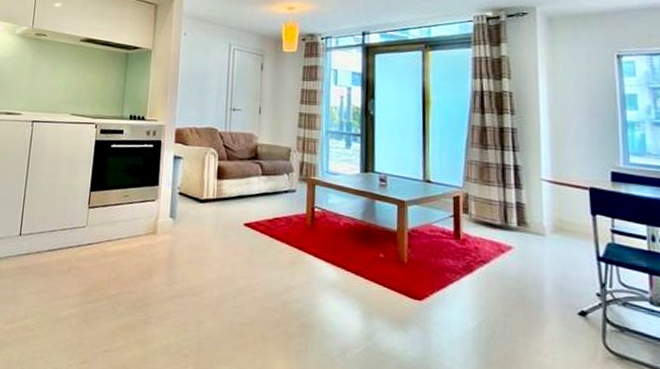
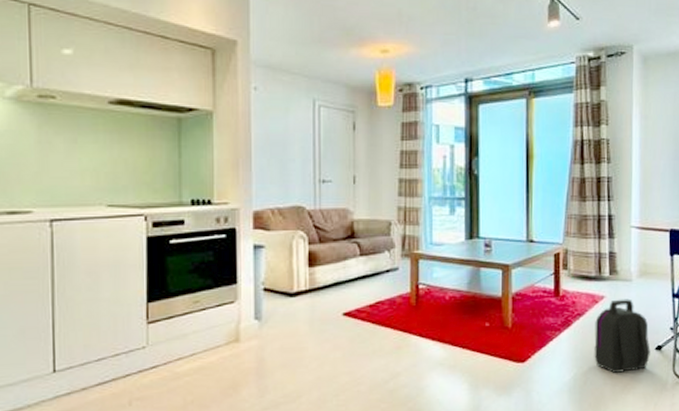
backpack: none [502,252,572,335] -> present [594,298,651,373]

